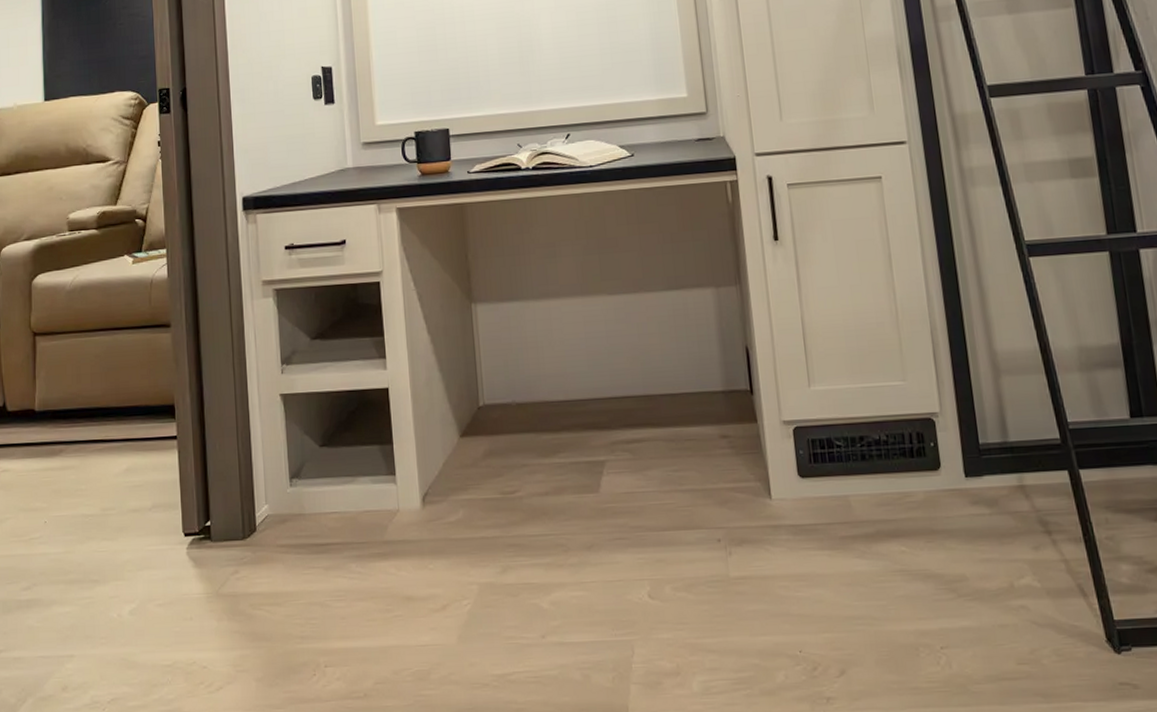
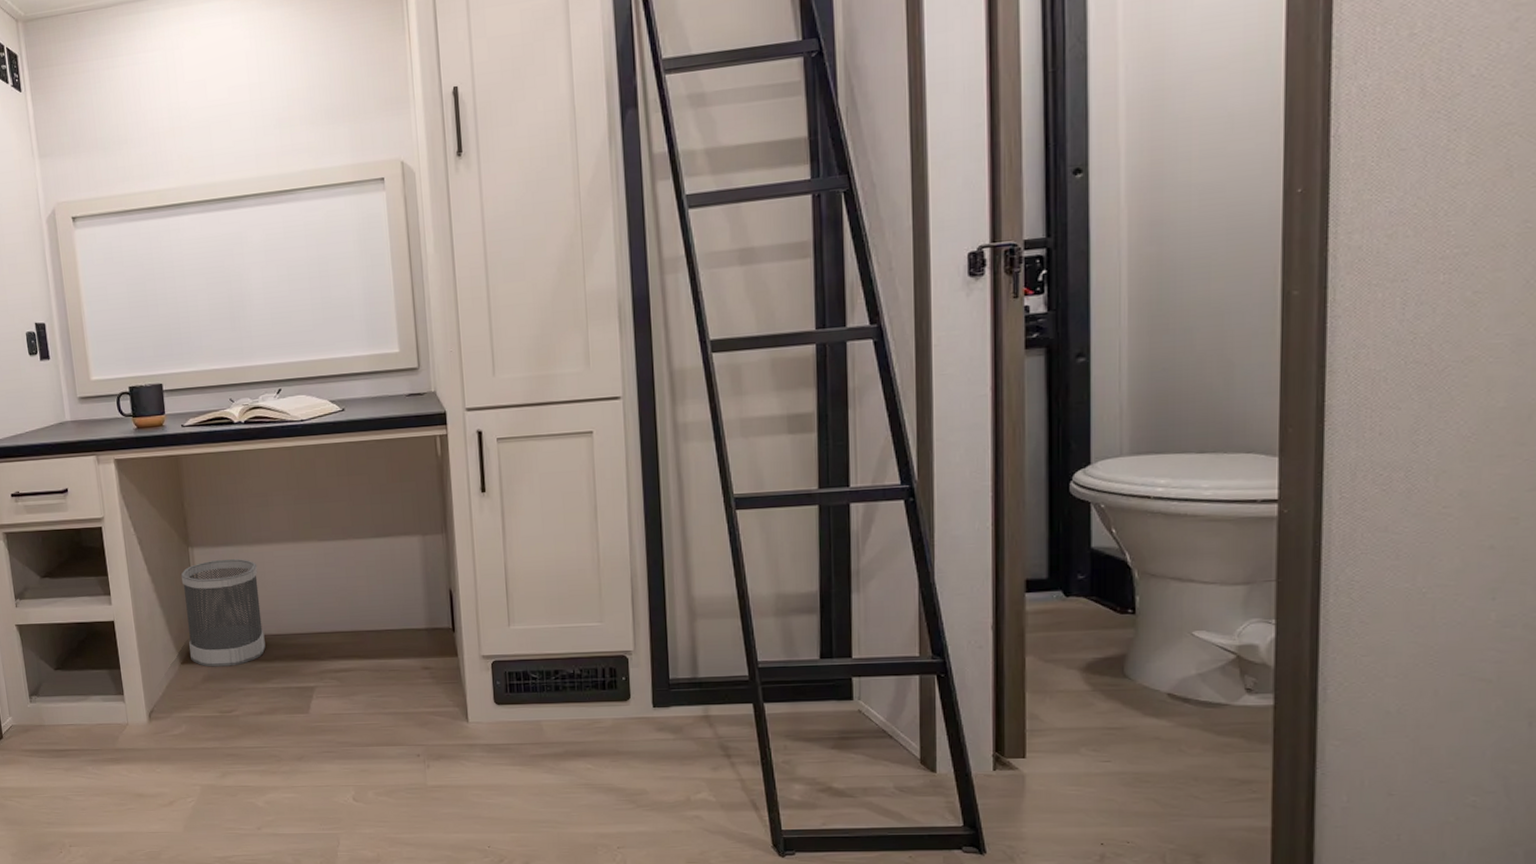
wastebasket: none [462,315,552,440] -> present [180,558,266,667]

